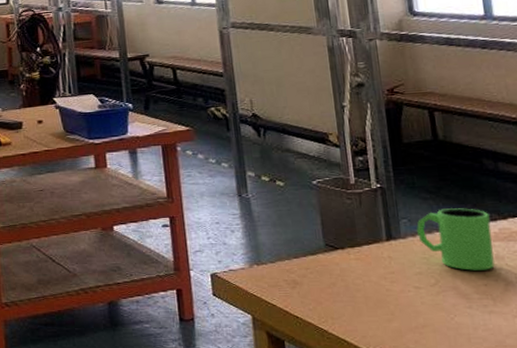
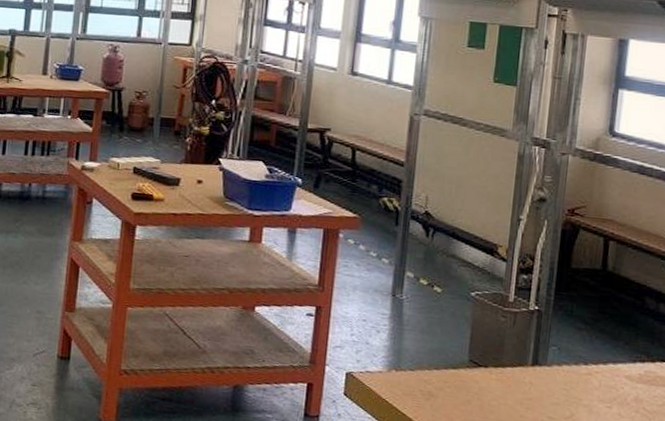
mug: present [416,208,495,271] -> none [563,342,639,411]

